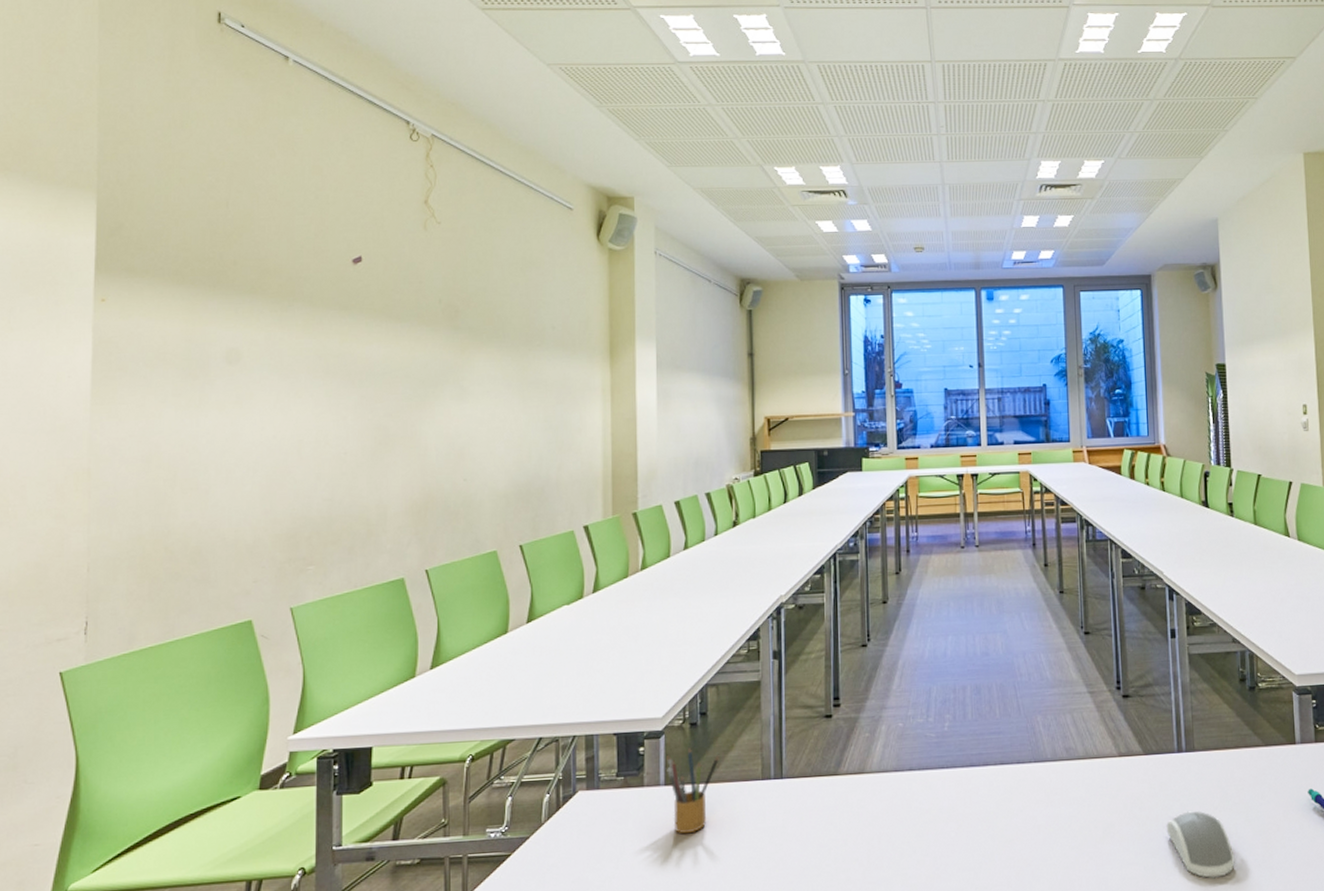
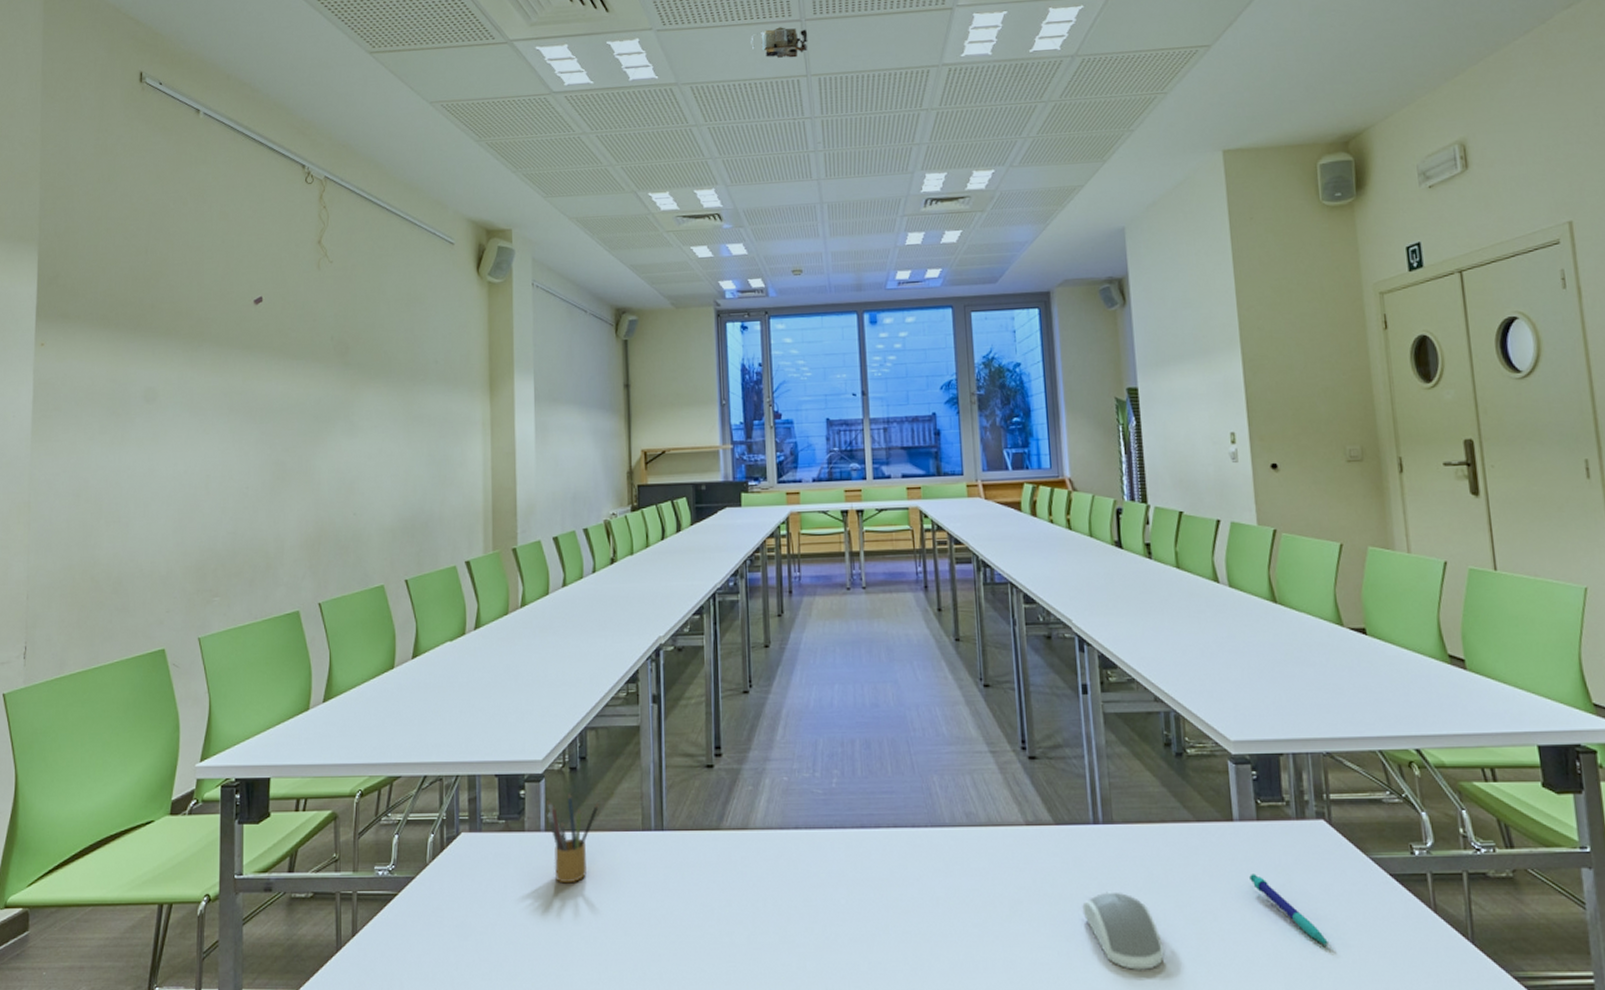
projector: none [876,13,933,44] -> present [749,27,808,58]

